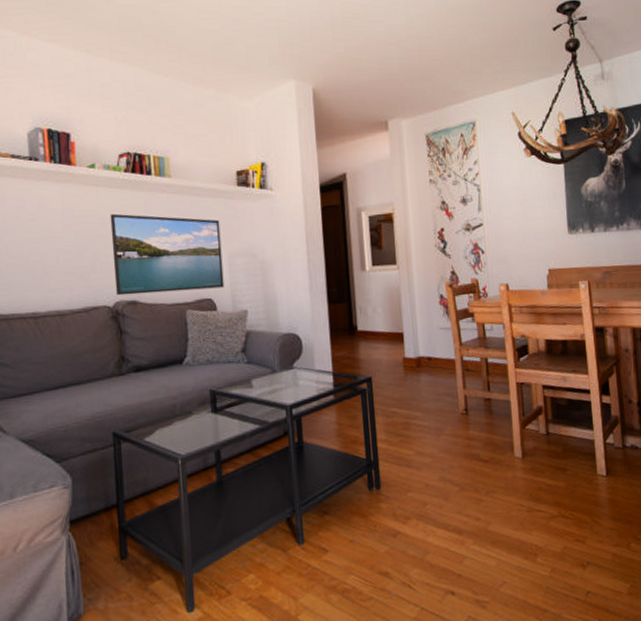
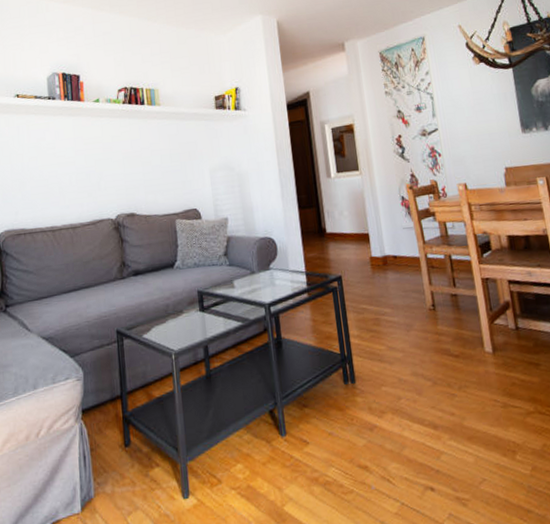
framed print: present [110,213,225,296] -> none [111,139,208,209]

